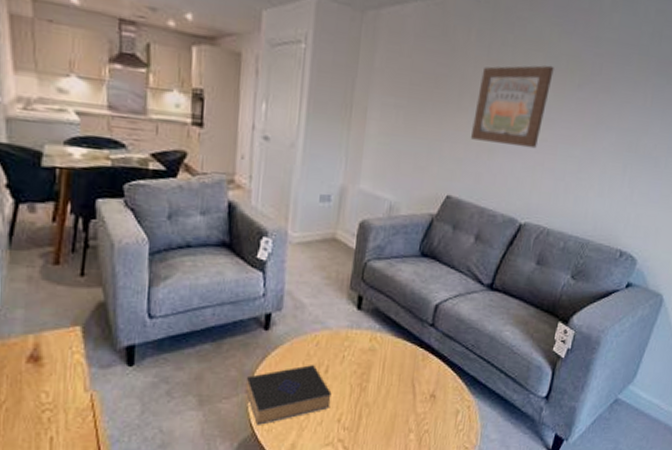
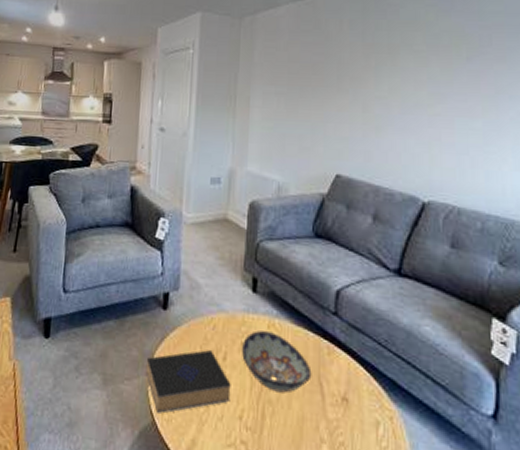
decorative bowl: none [343,344,407,396] -> present [242,330,312,394]
wall art: present [470,65,554,149] -> none [354,43,436,124]

